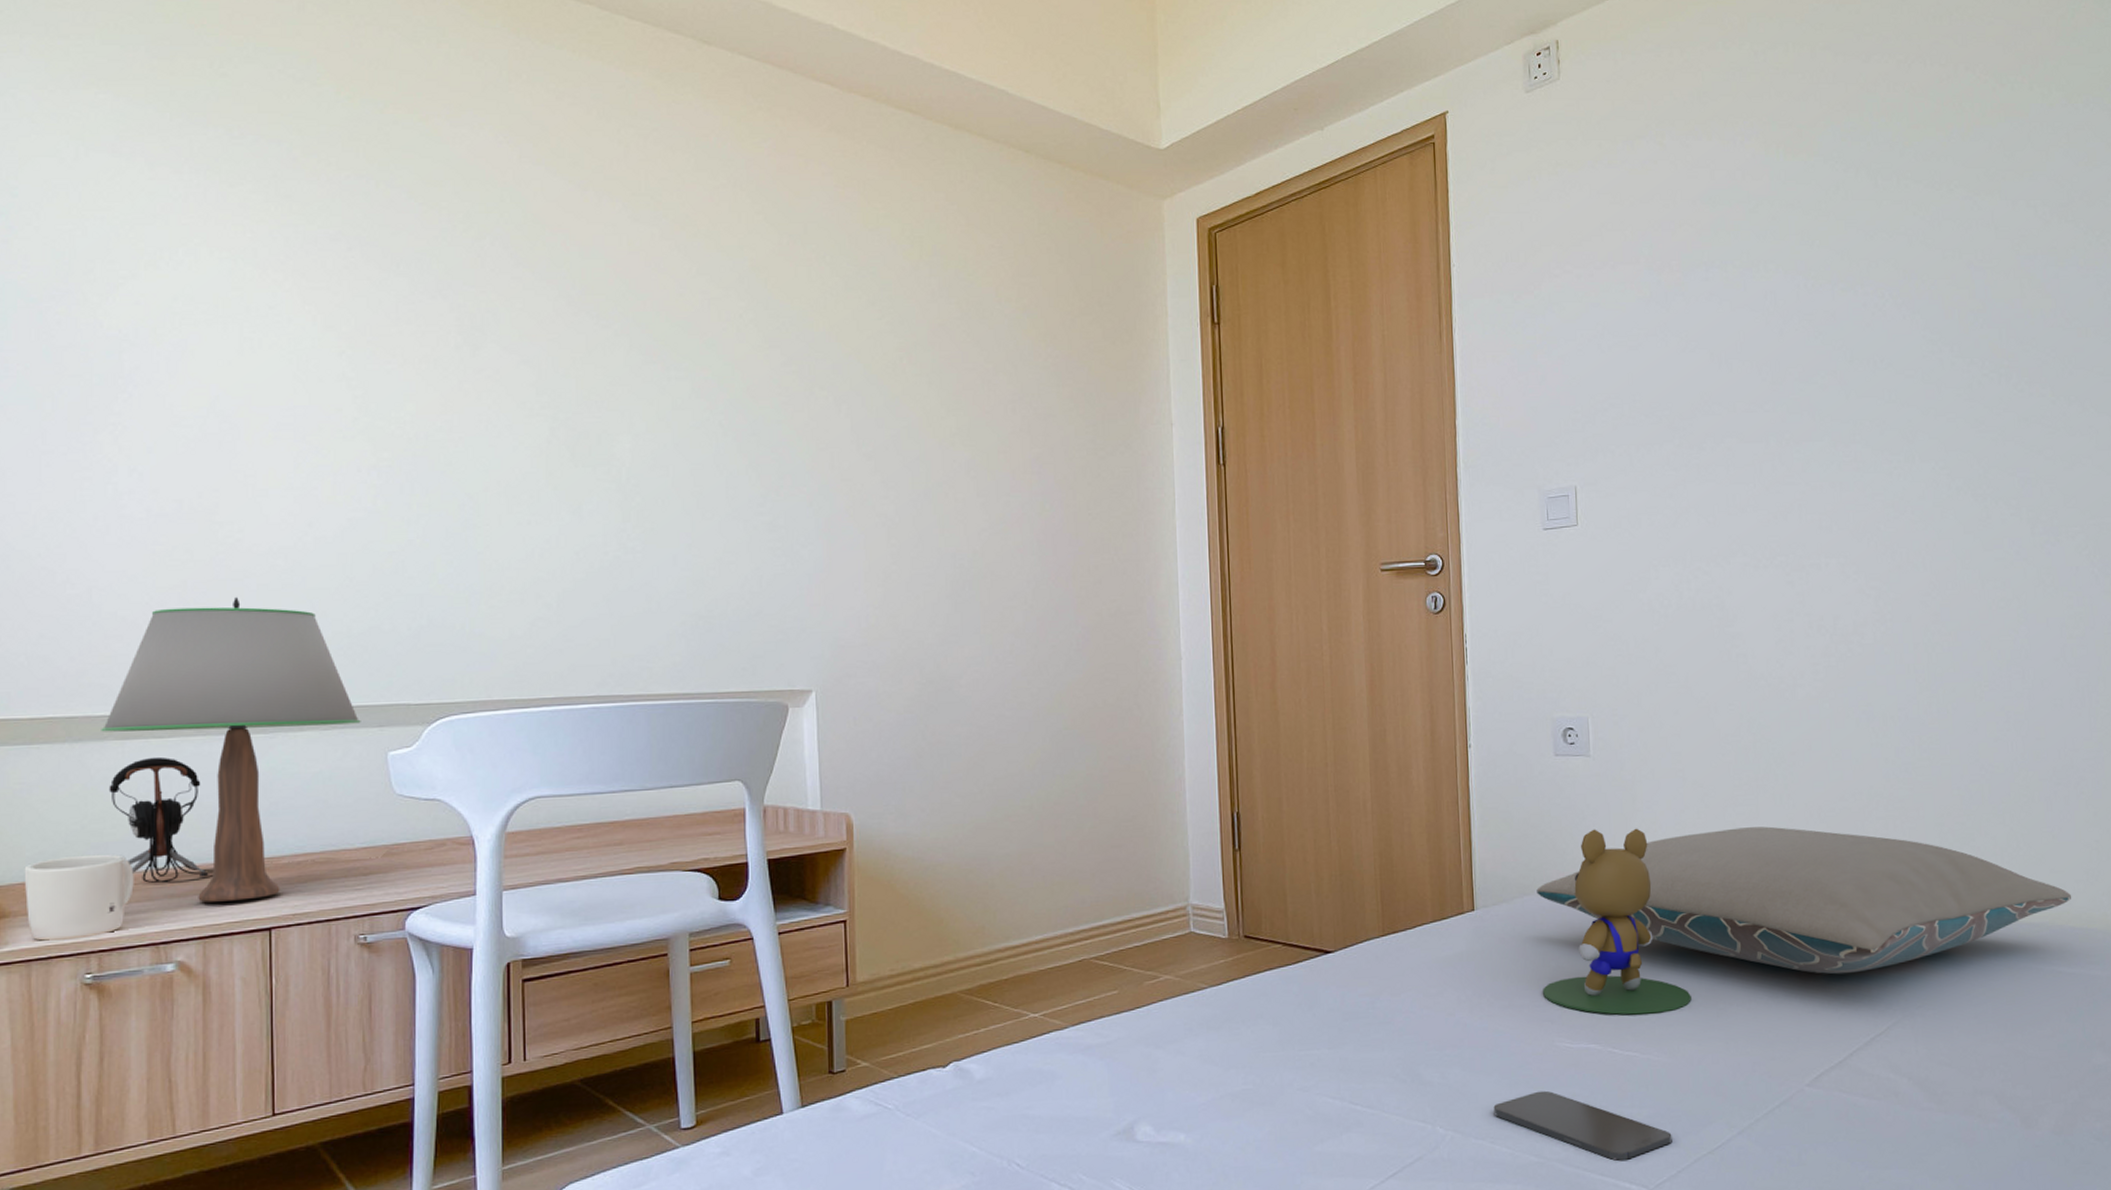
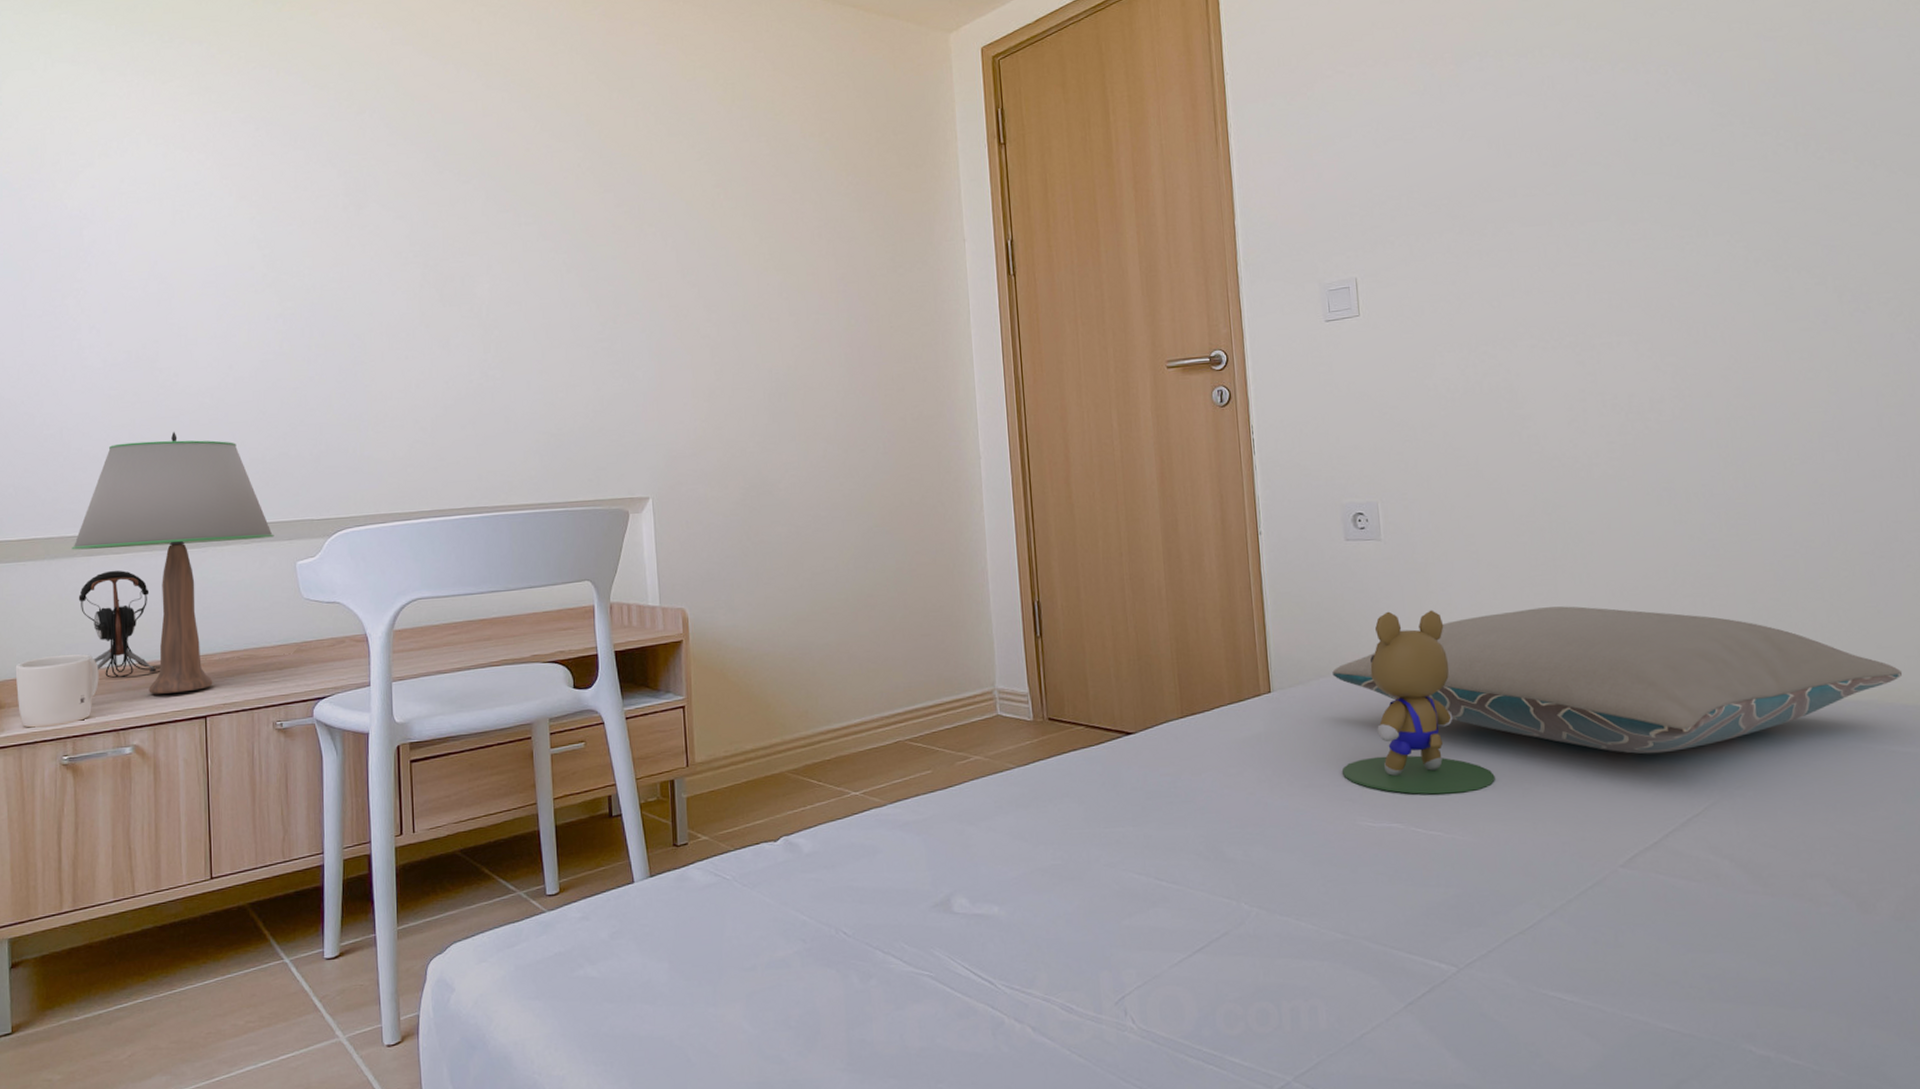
smartphone: present [1493,1090,1672,1162] -> none [1297,869,1481,940]

